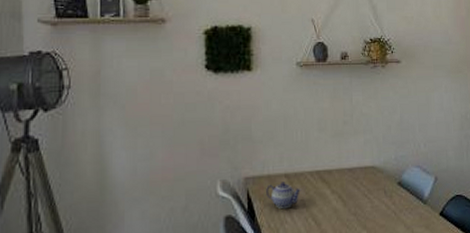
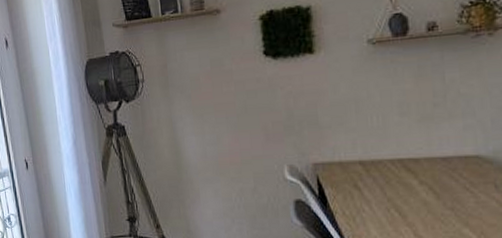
teapot: present [266,182,302,209] -> none [338,169,381,198]

